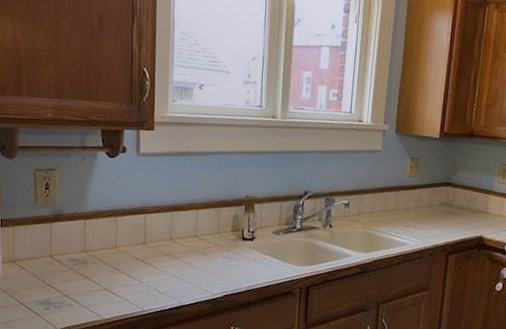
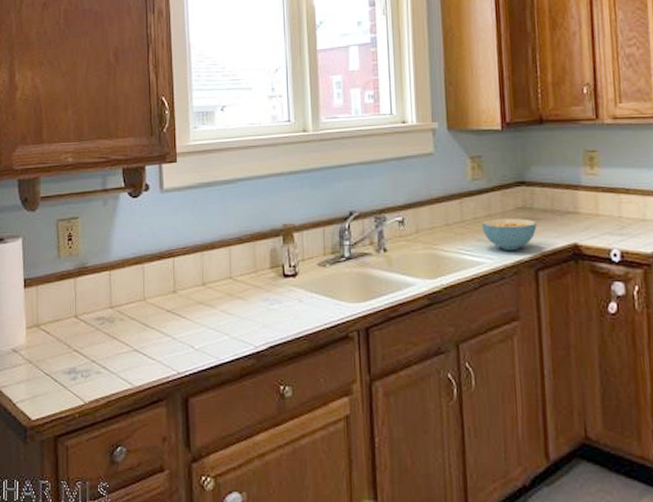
cereal bowl: none [411,210,454,237] -> present [481,218,537,251]

